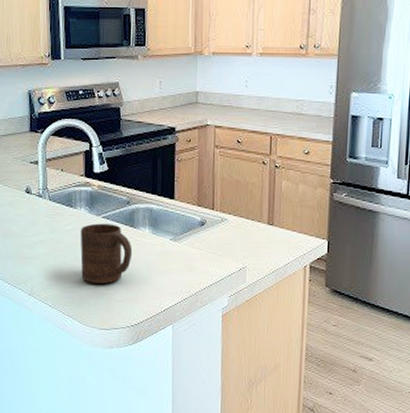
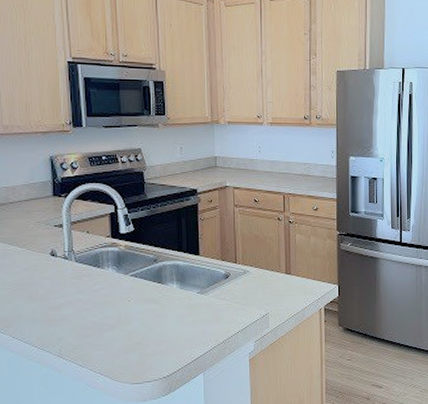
cup: present [80,223,133,284] -> none [108,281,162,340]

